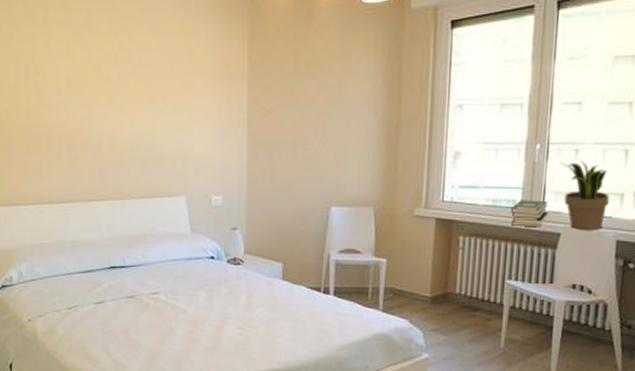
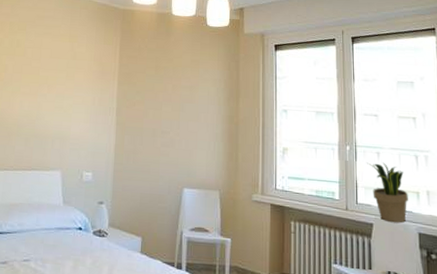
books: present [510,200,549,228] -> none [330,192,362,218]

